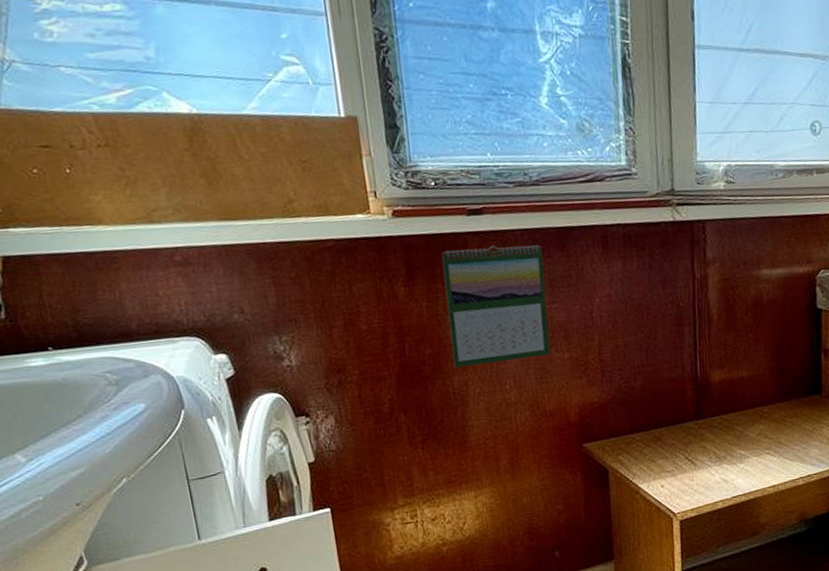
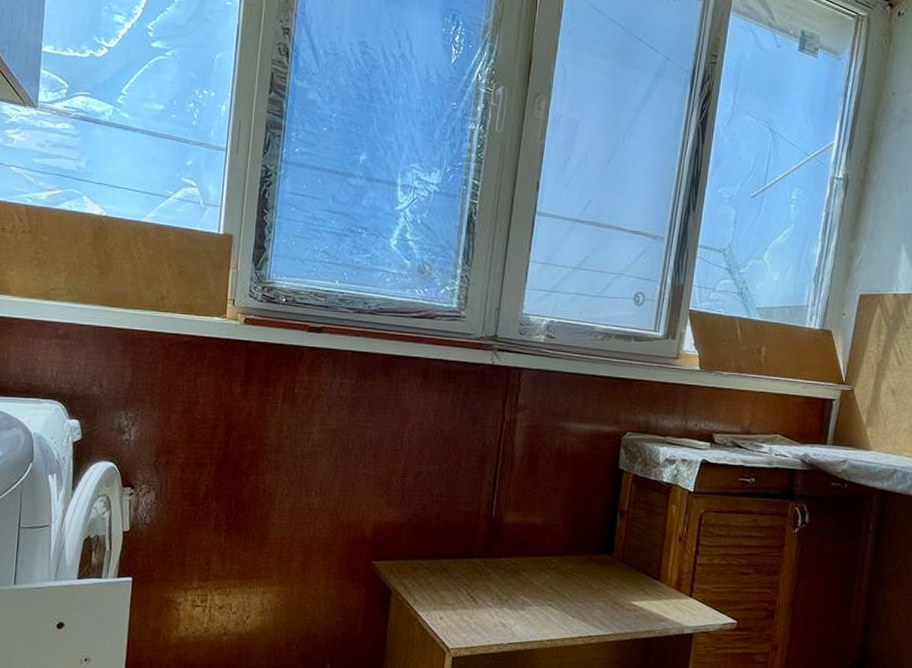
calendar: present [442,244,550,369] -> none [269,360,368,470]

